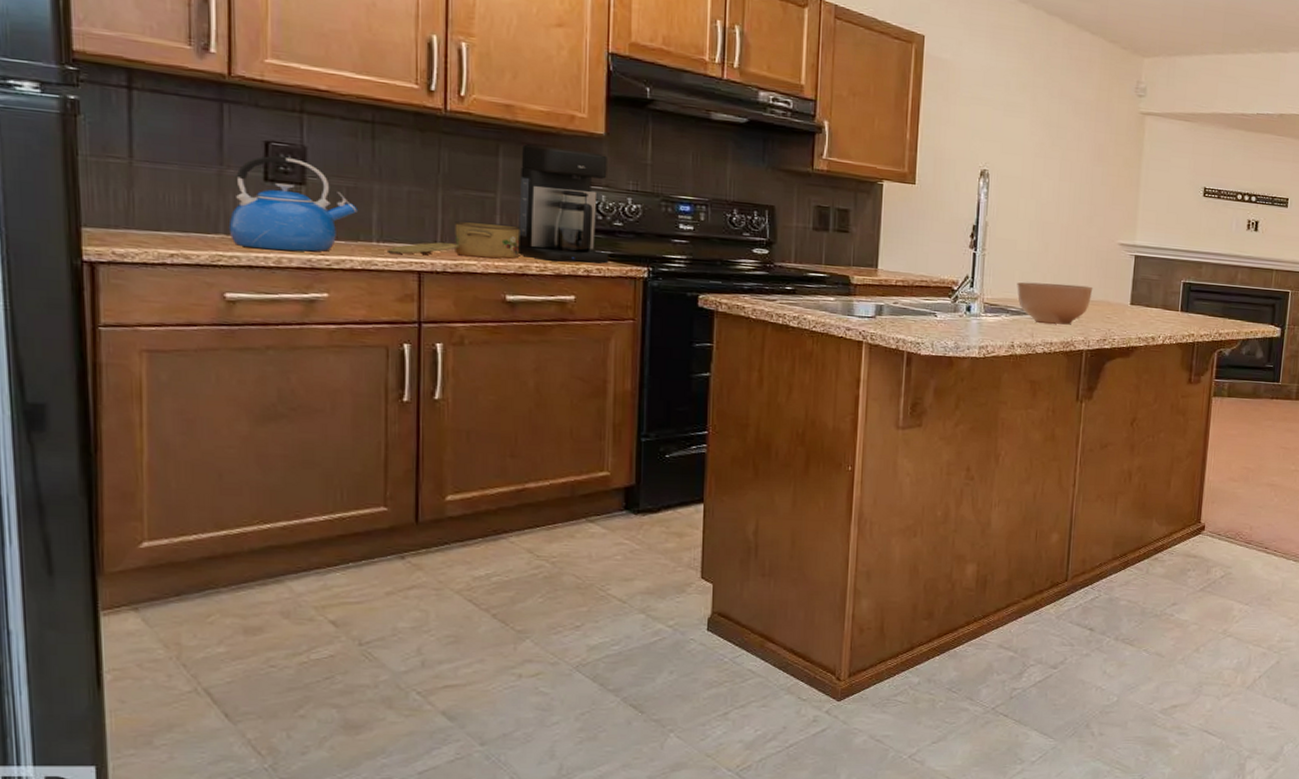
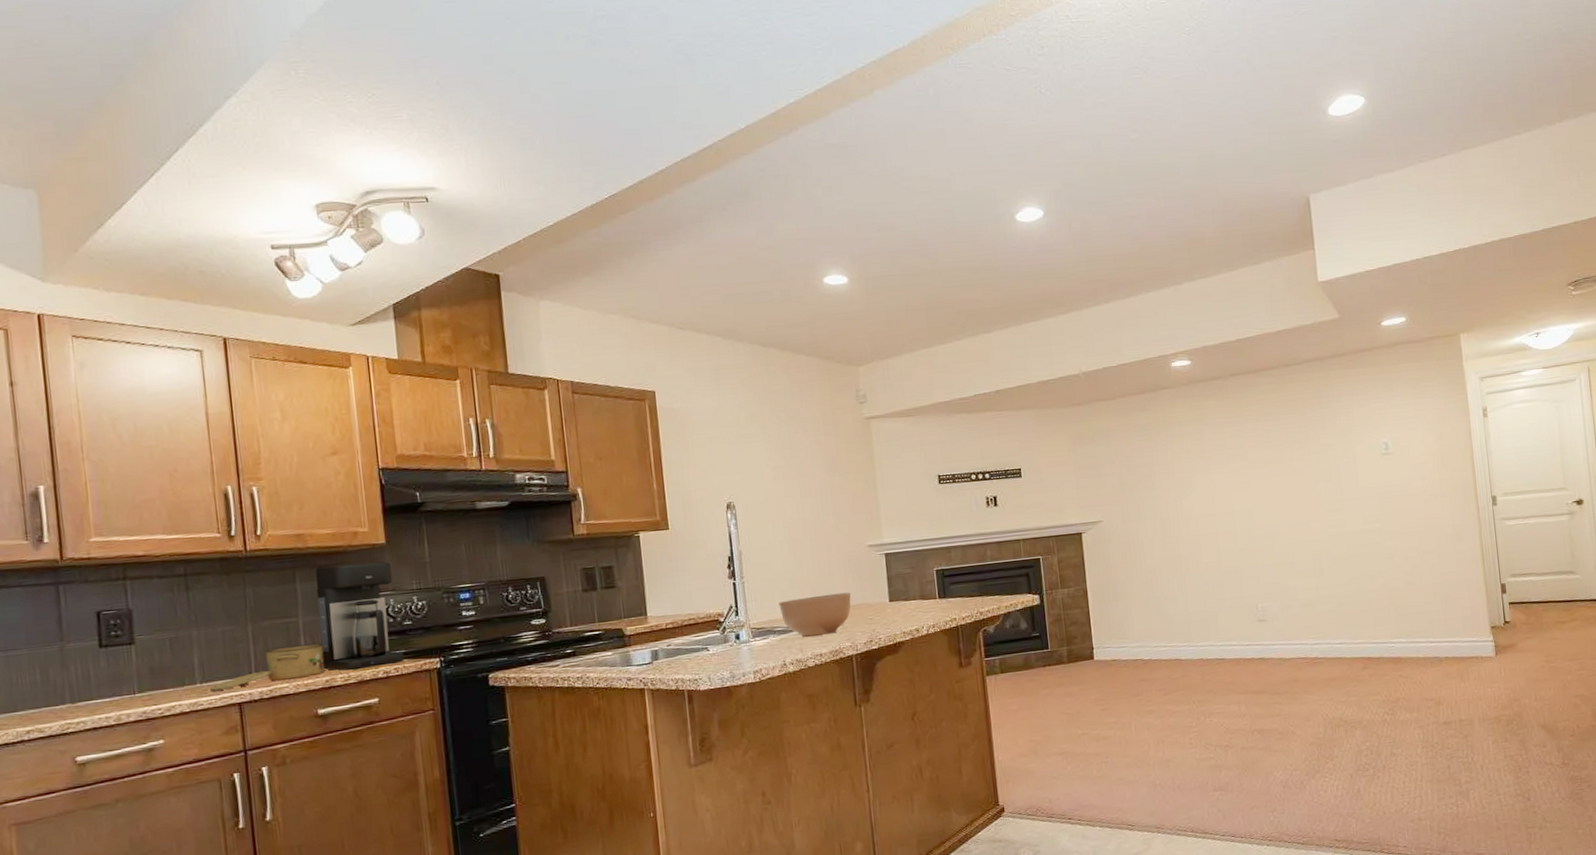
kettle: present [228,155,357,252] -> none [73,621,181,712]

